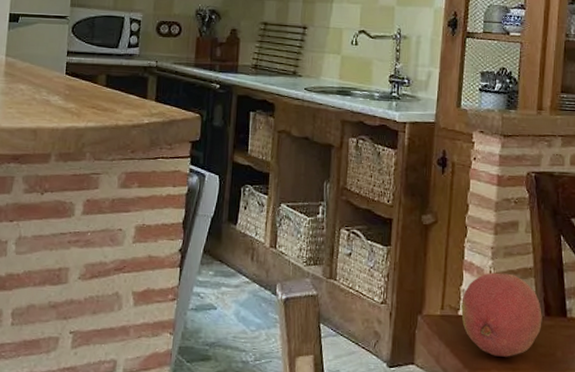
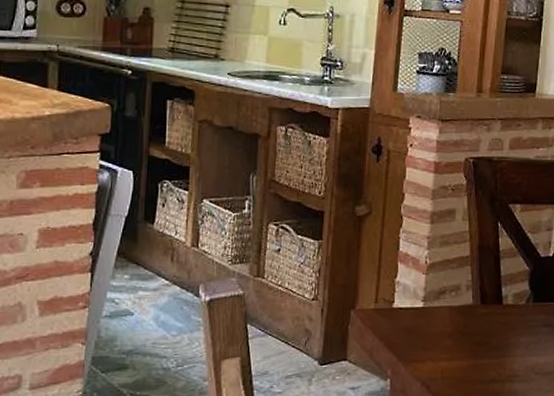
fruit: present [461,272,542,357] -> none [396,262,478,347]

